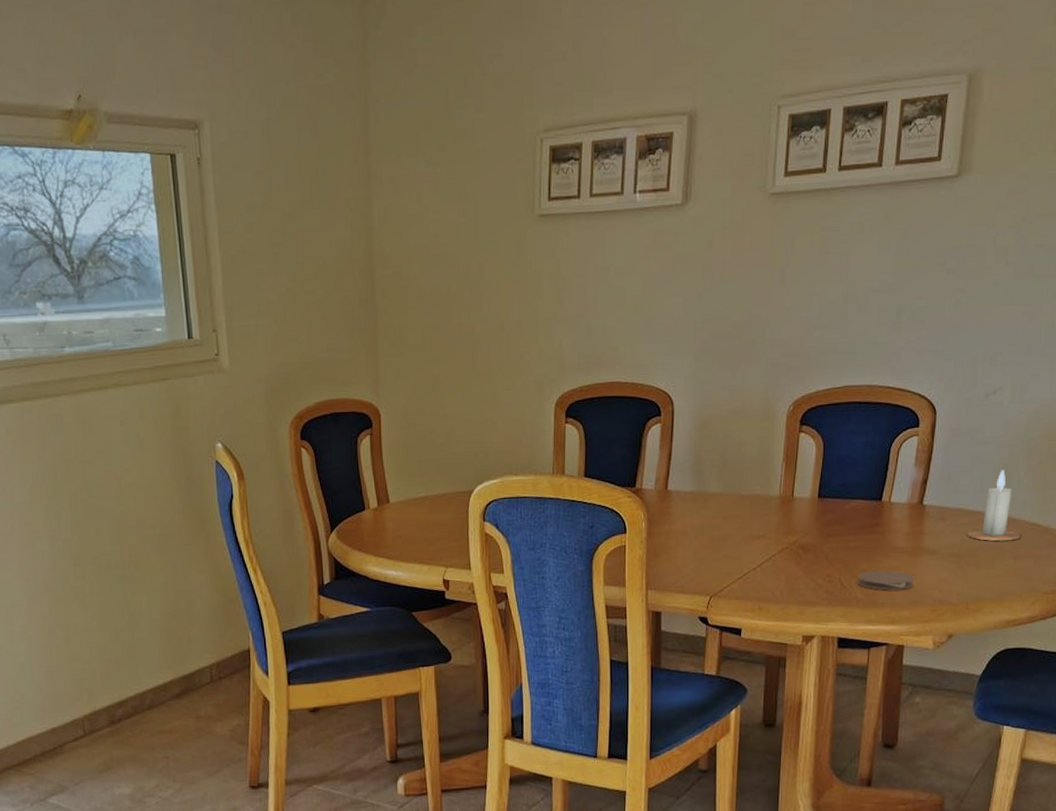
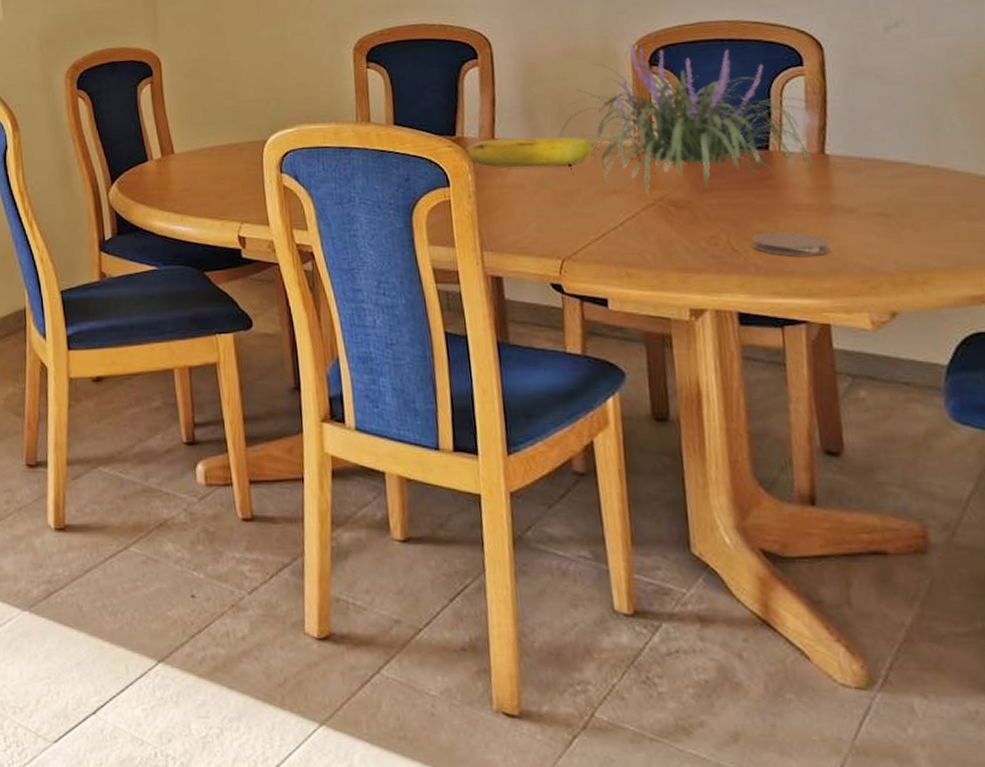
banana: none [640,489,745,516] -> present [463,137,592,168]
plant: none [720,405,929,539] -> present [556,44,830,194]
candle: present [967,470,1021,542] -> none [892,113,970,198]

